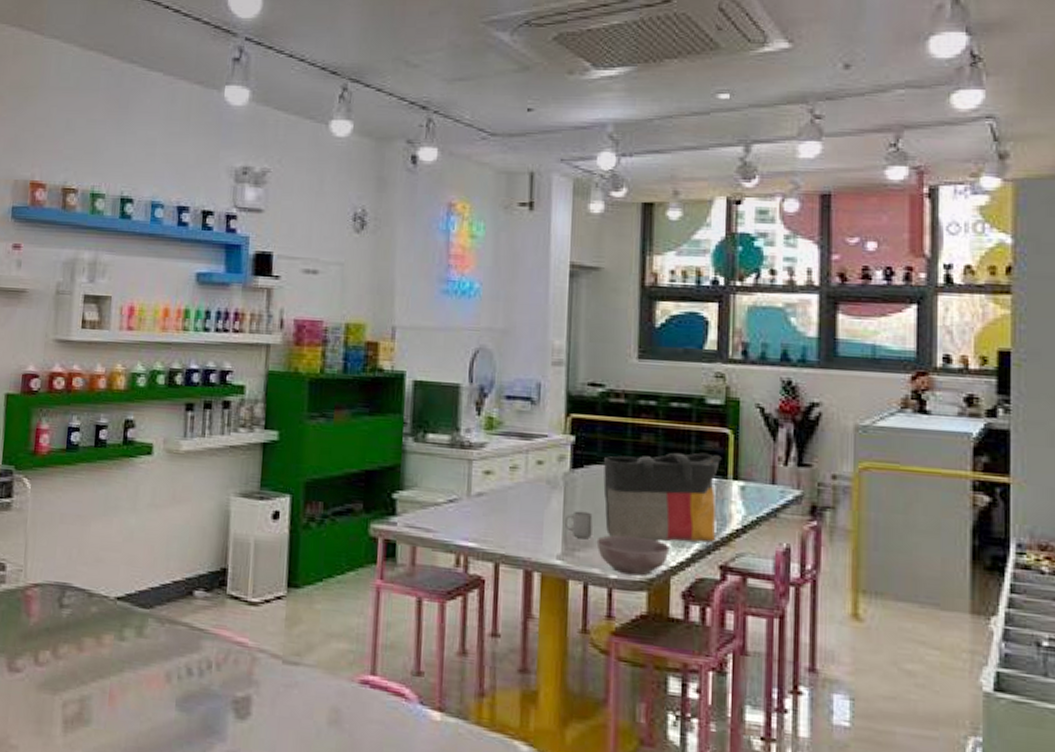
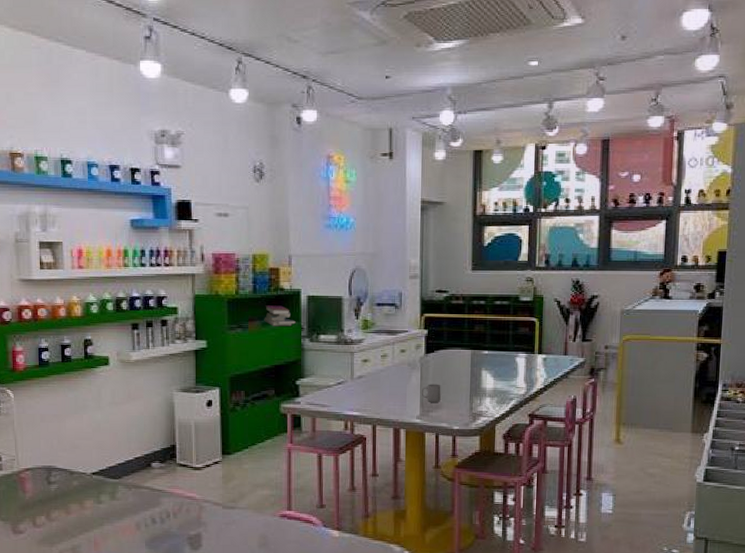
books: none [354,390,397,420] -> present [264,305,296,327]
bowl: present [596,535,670,576] -> none [444,398,495,426]
tote bag: present [603,452,722,543] -> none [448,336,531,401]

